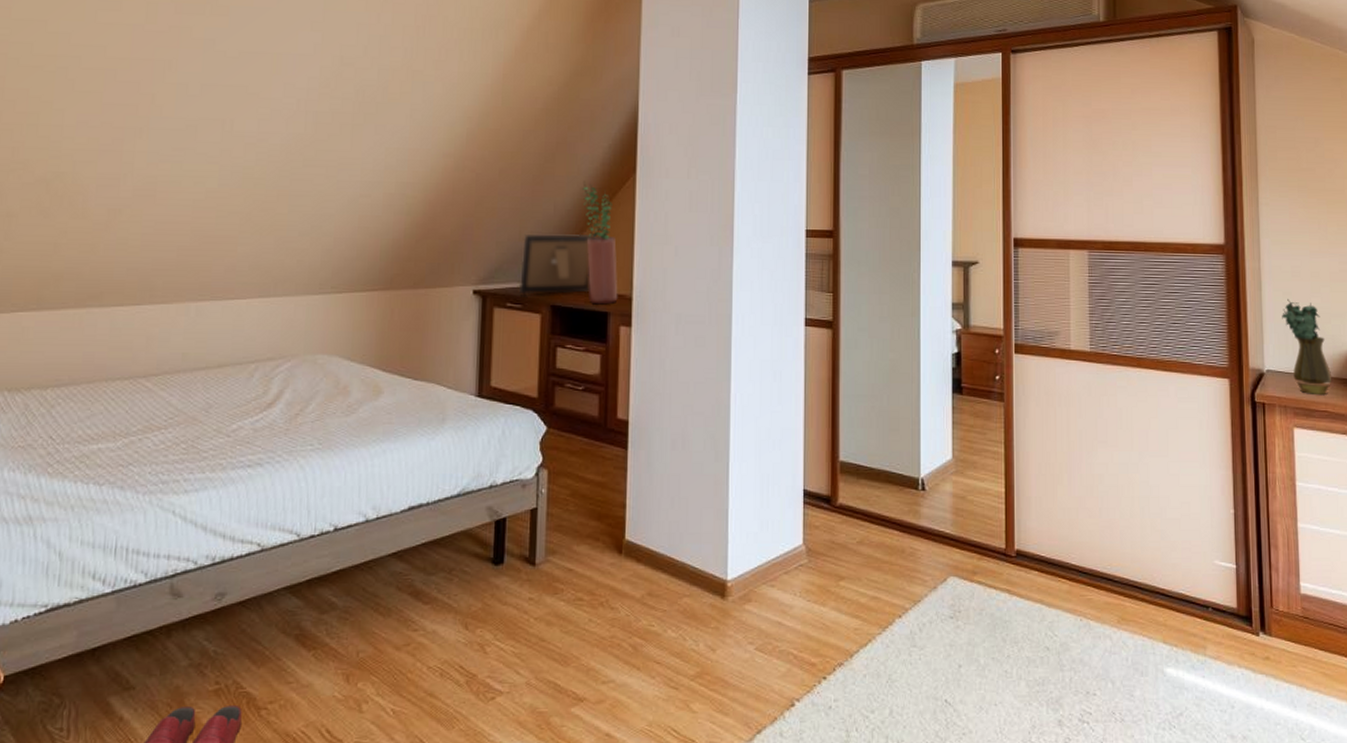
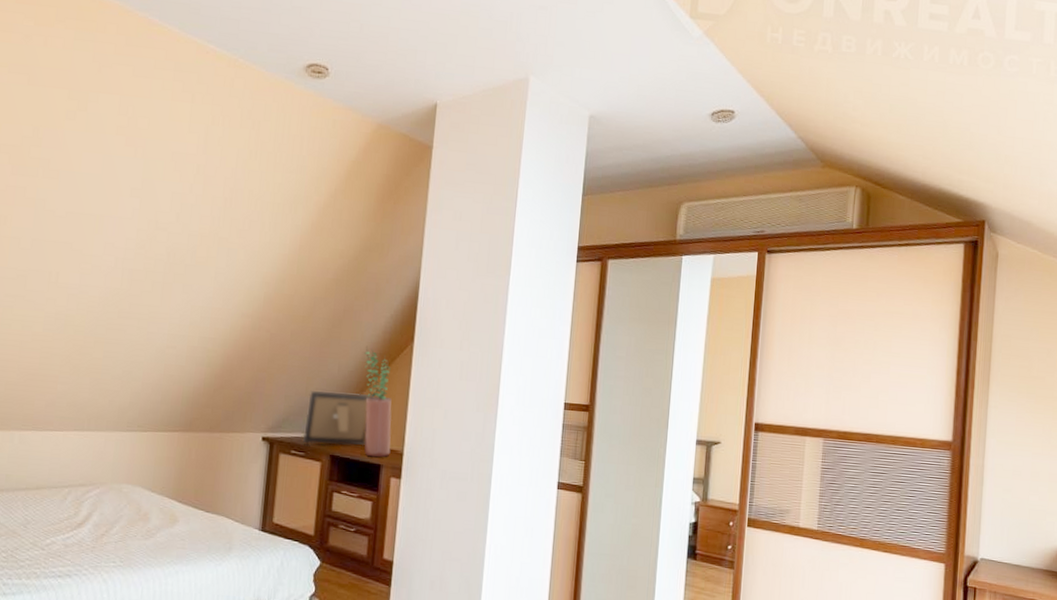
vase: present [1282,298,1332,394] -> none [1000,494,1042,584]

